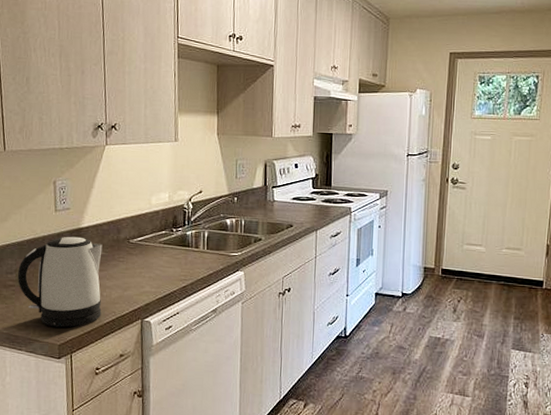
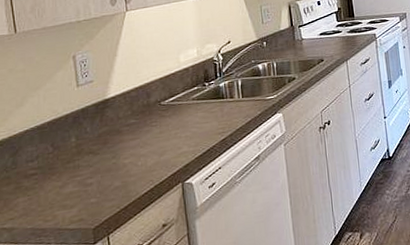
kettle: present [18,236,103,328] -> none [40,108,138,210]

